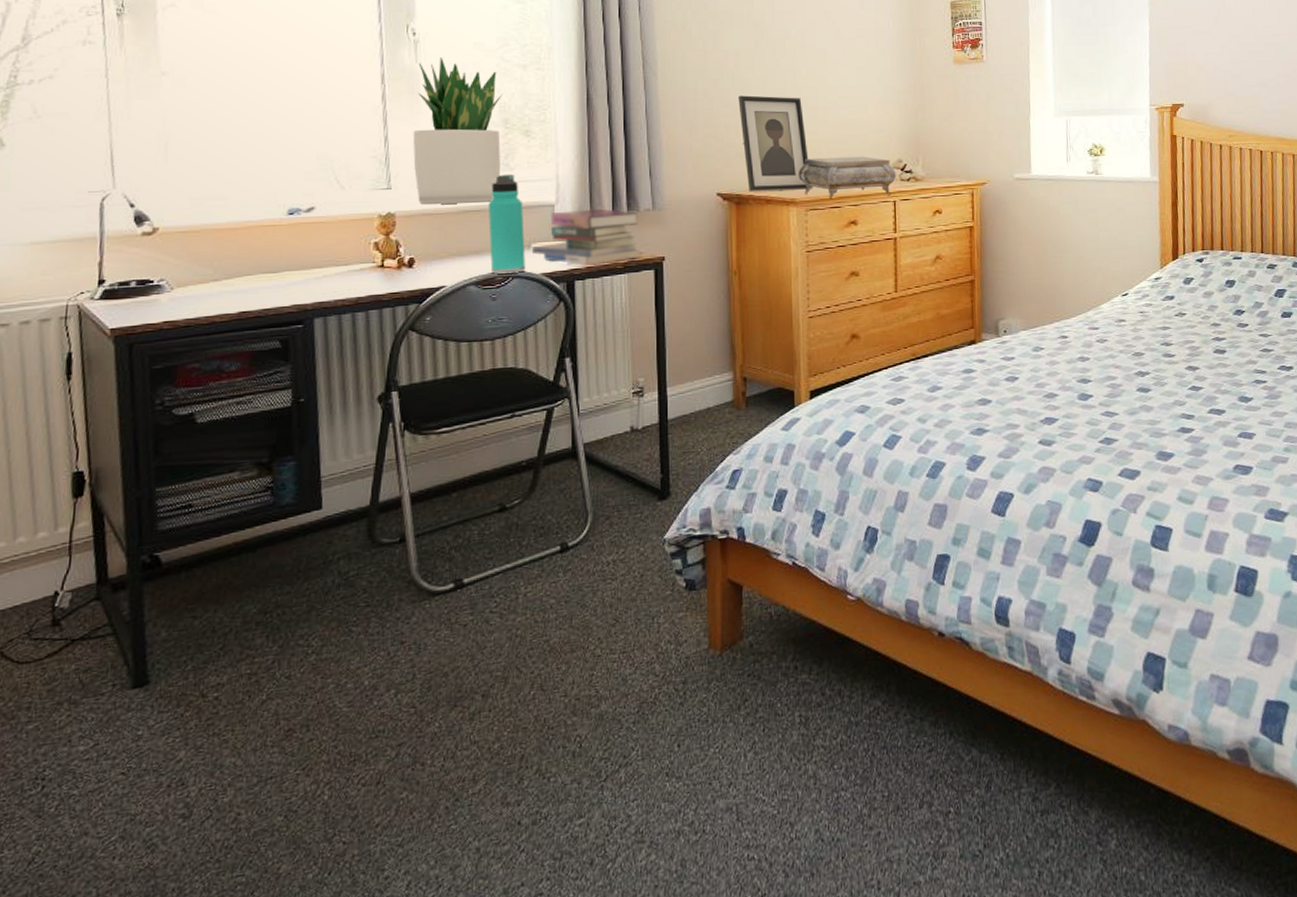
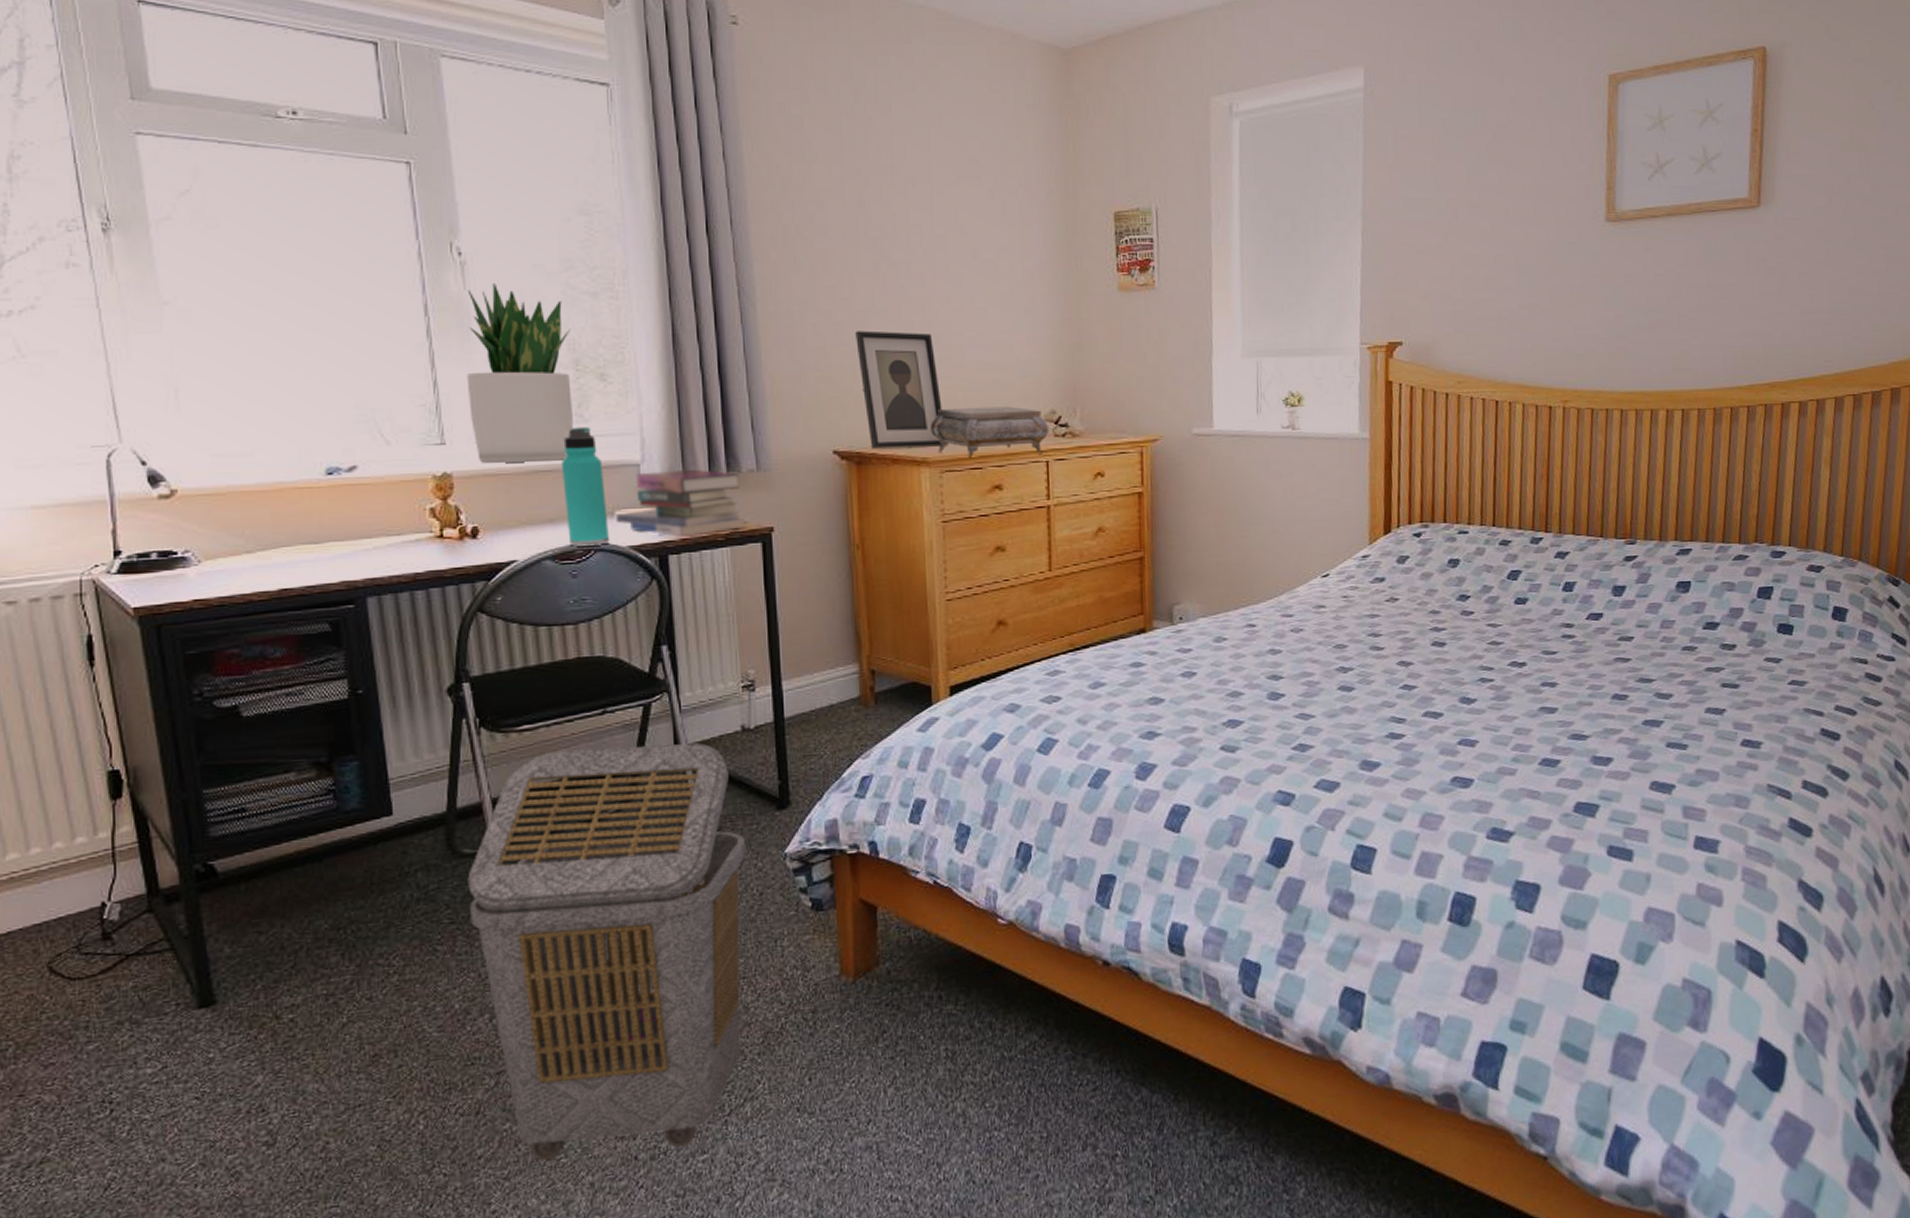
laundry basket: none [384,442,631,828] -> present [467,743,747,1162]

